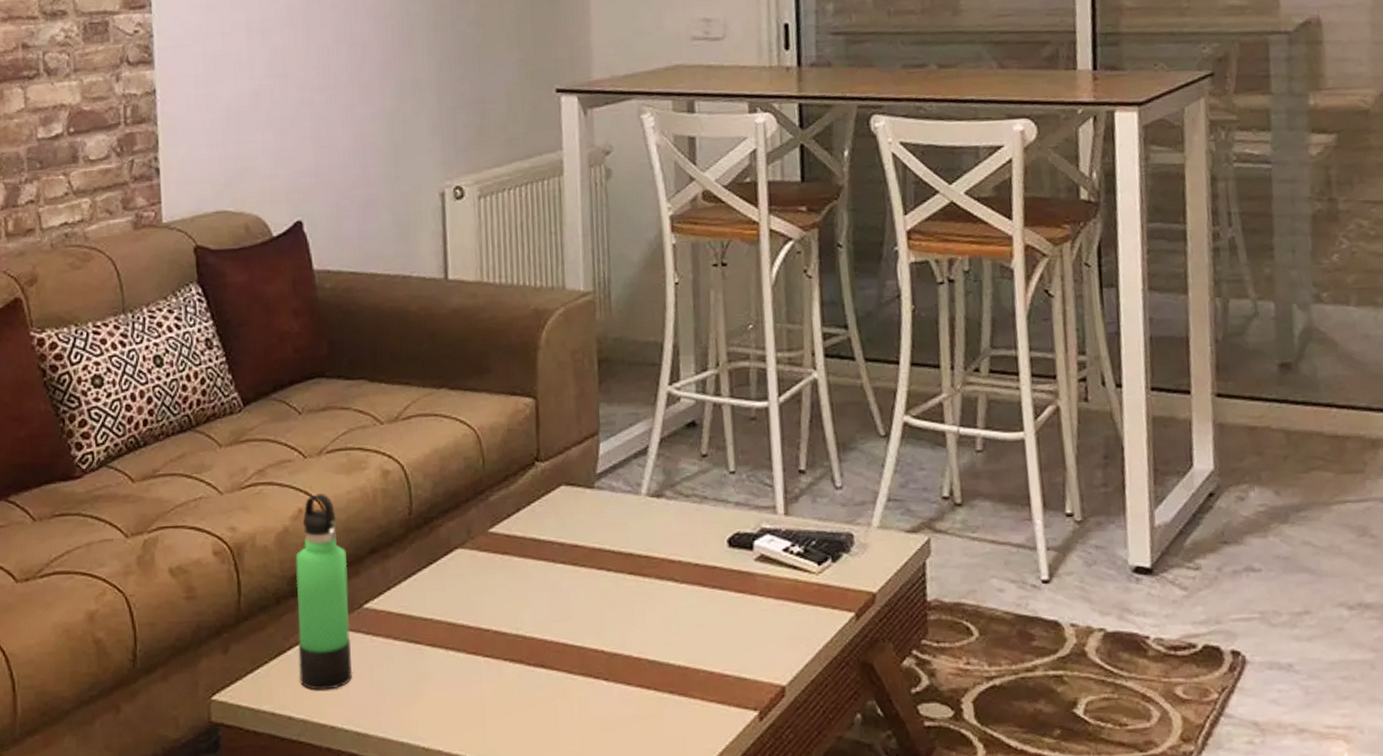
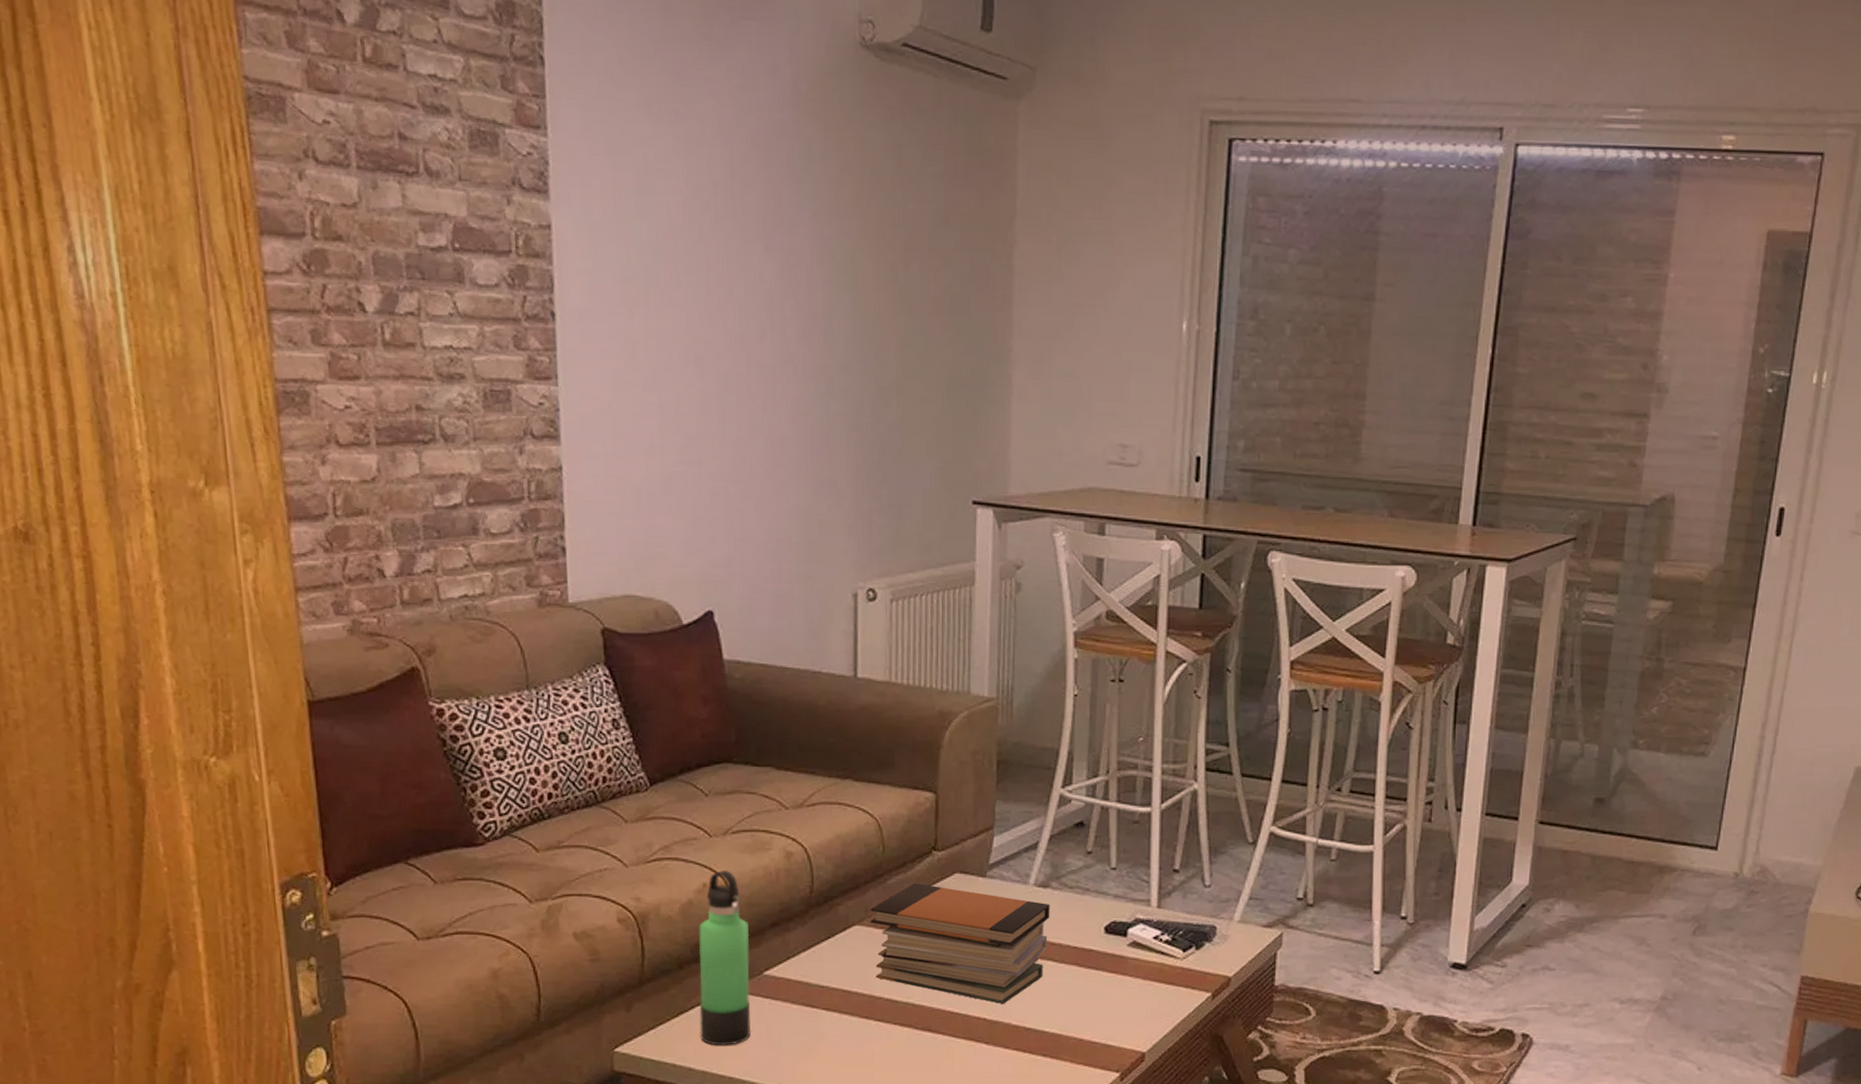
book stack: none [473,498,667,633] -> present [870,882,1050,1004]

